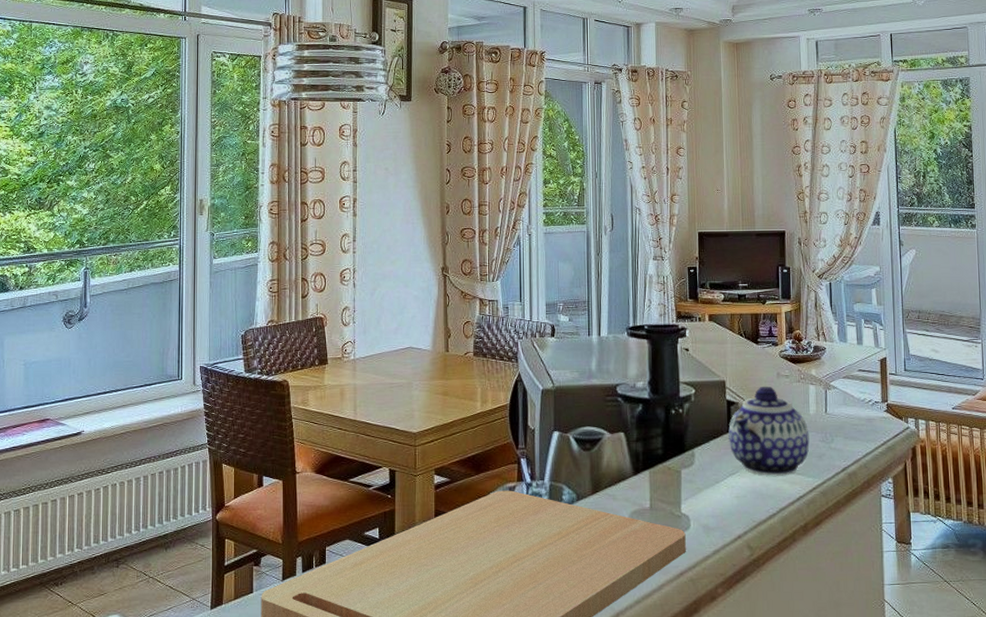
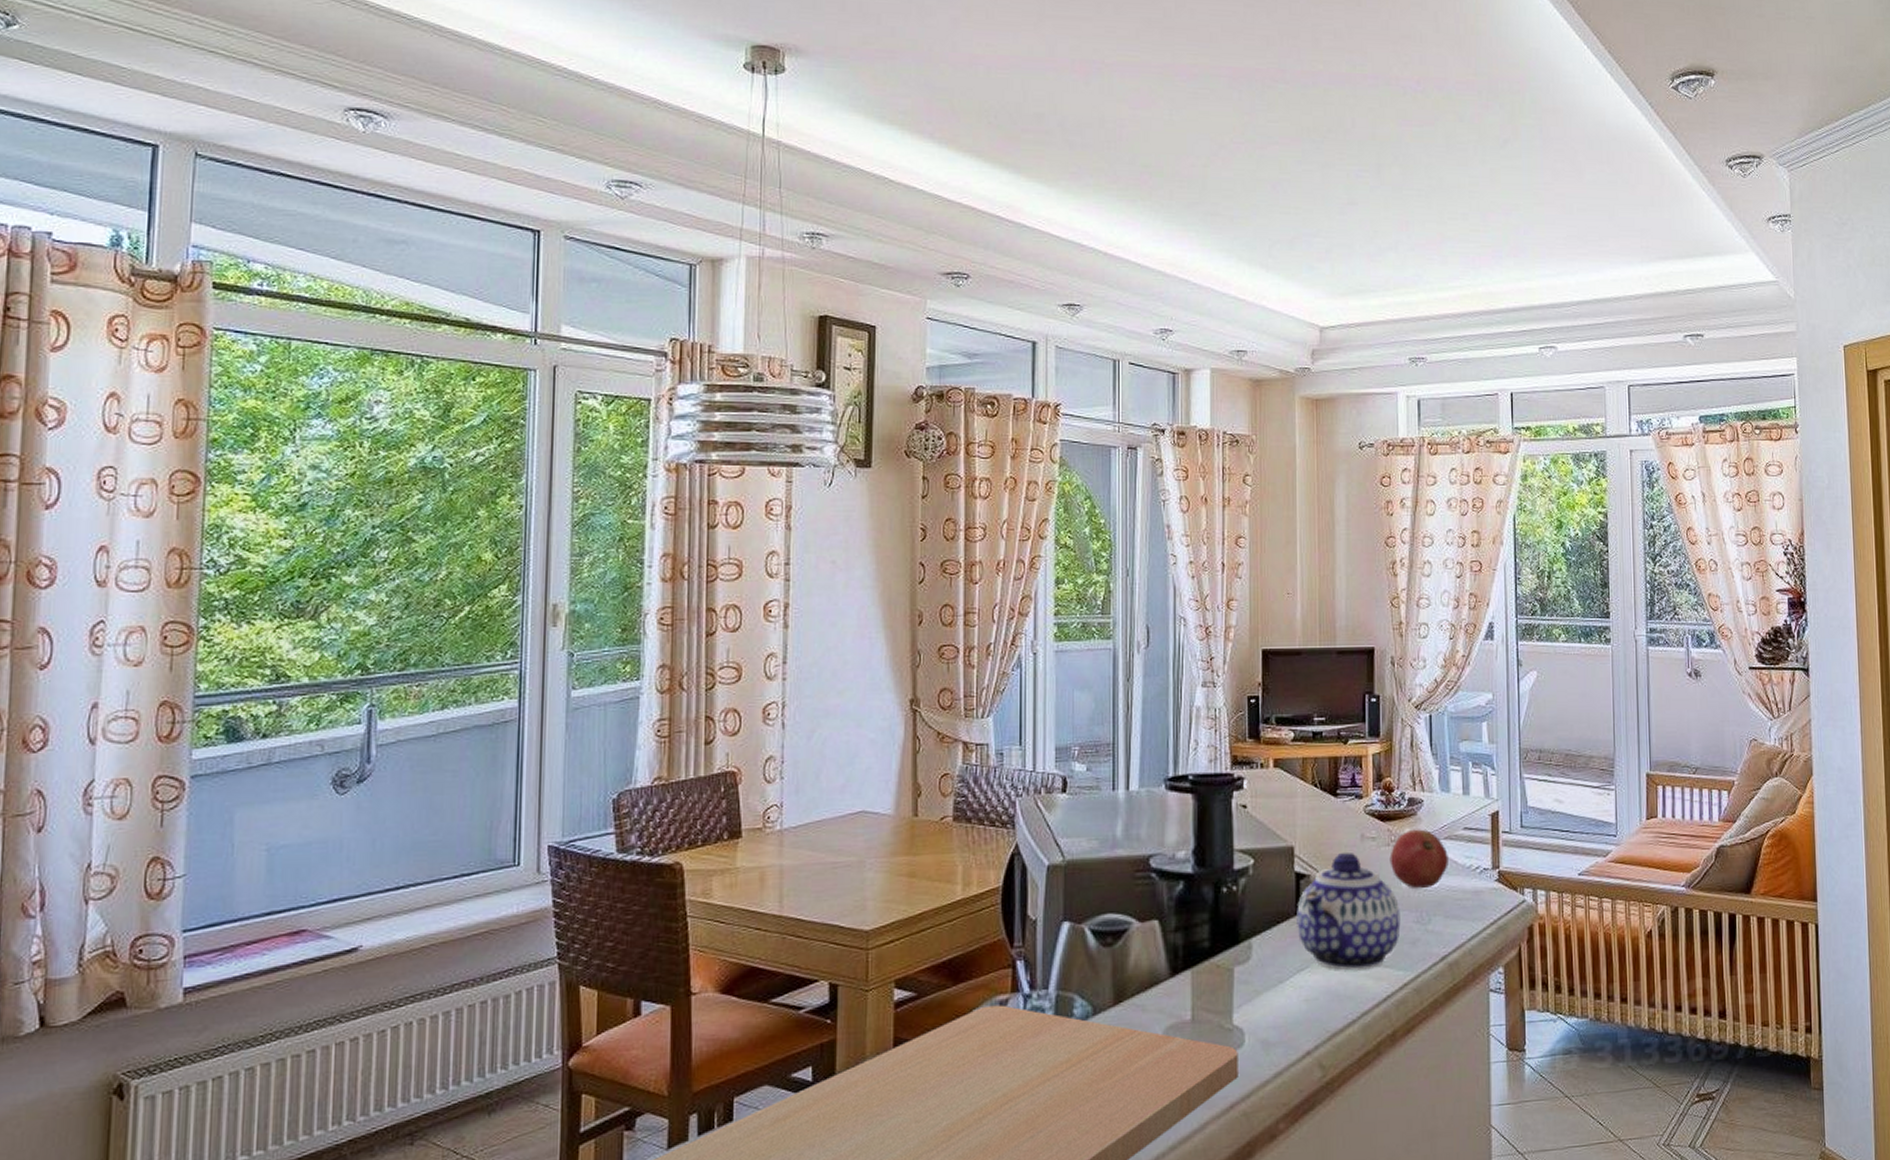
fruit: none [800,370,847,416] -> present [1389,829,1448,889]

